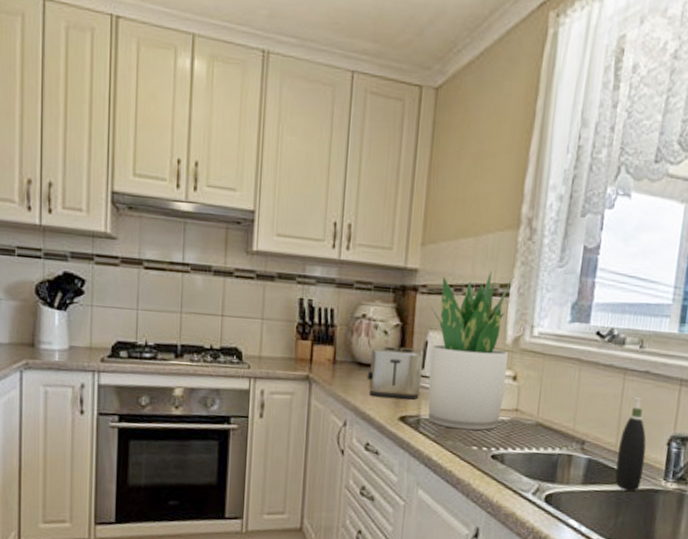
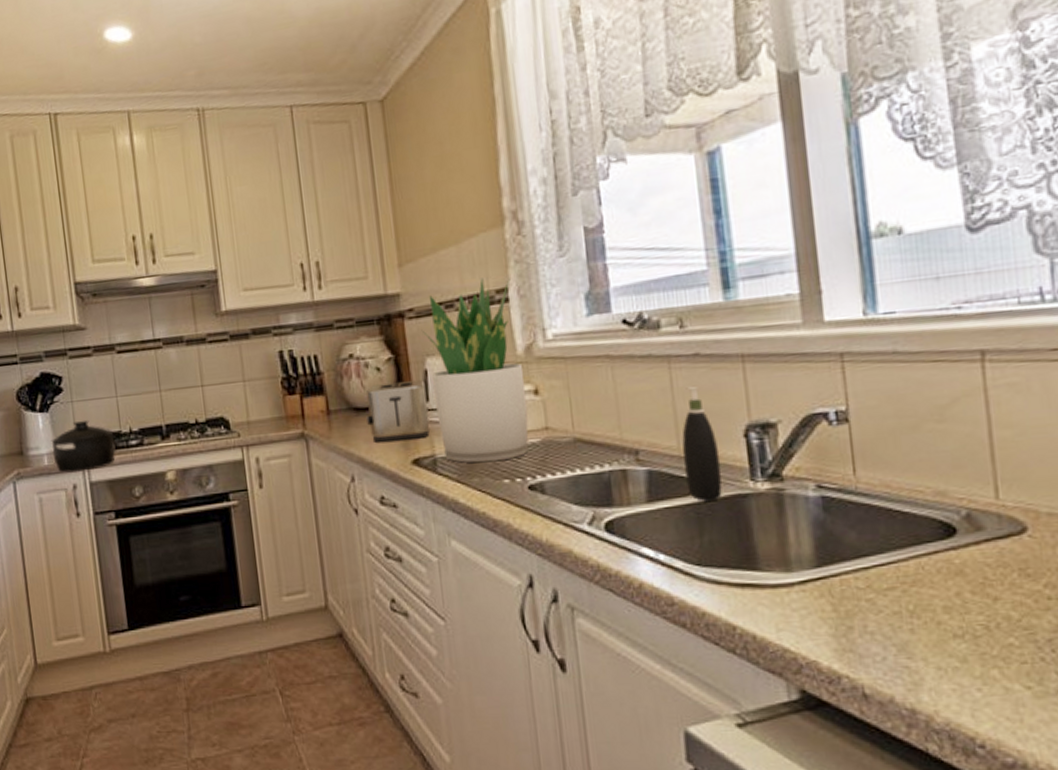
saucepan: none [64,324,129,374] -> present [51,419,116,473]

